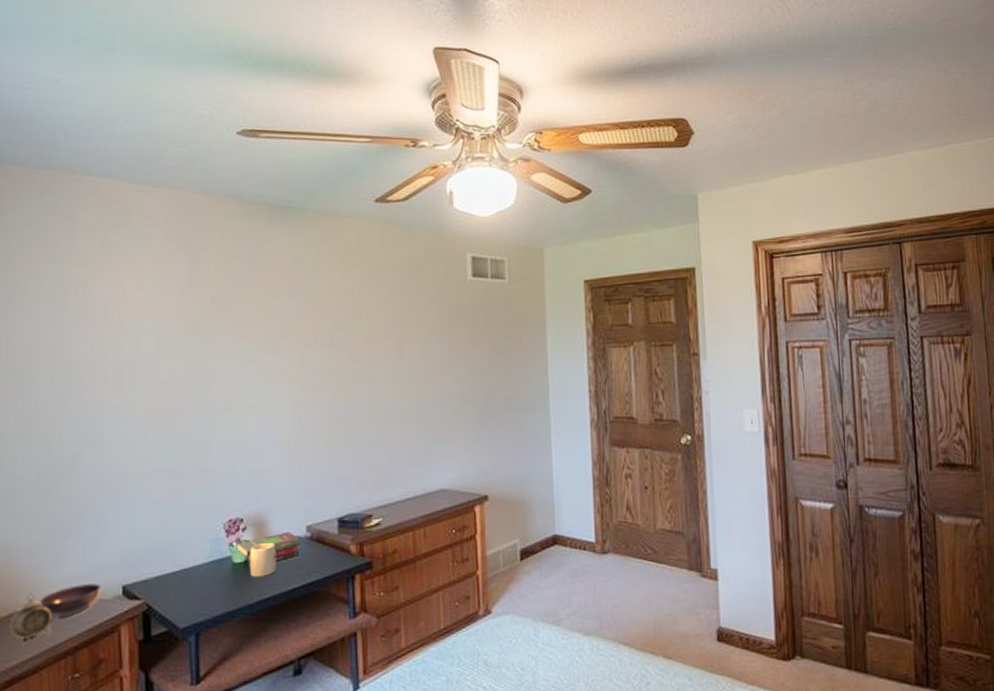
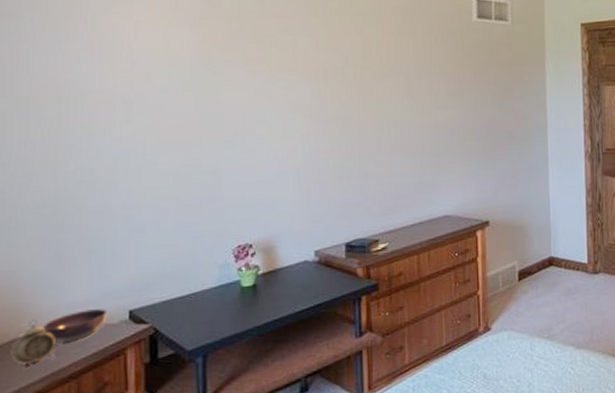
books: present [237,531,301,562] -> none [246,256,309,286]
mug: present [249,543,277,577] -> none [257,267,285,300]

